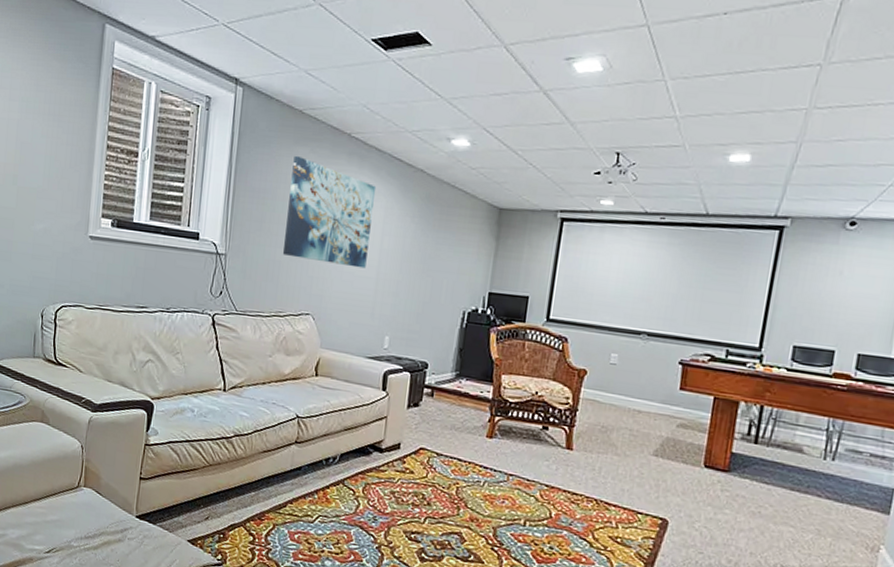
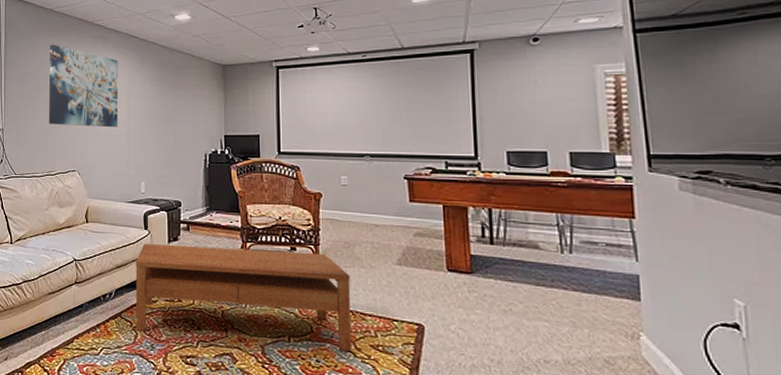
coffee table: none [358,407,602,541] -> present [135,244,351,351]

